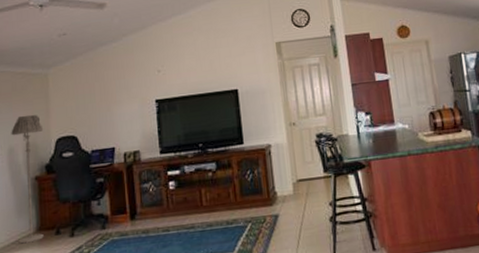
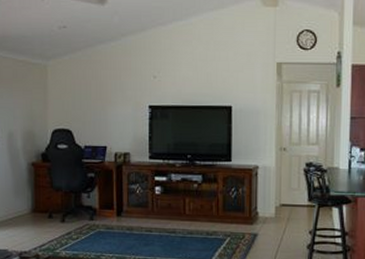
floor lamp: present [11,114,44,244] -> none [11,103,41,222]

